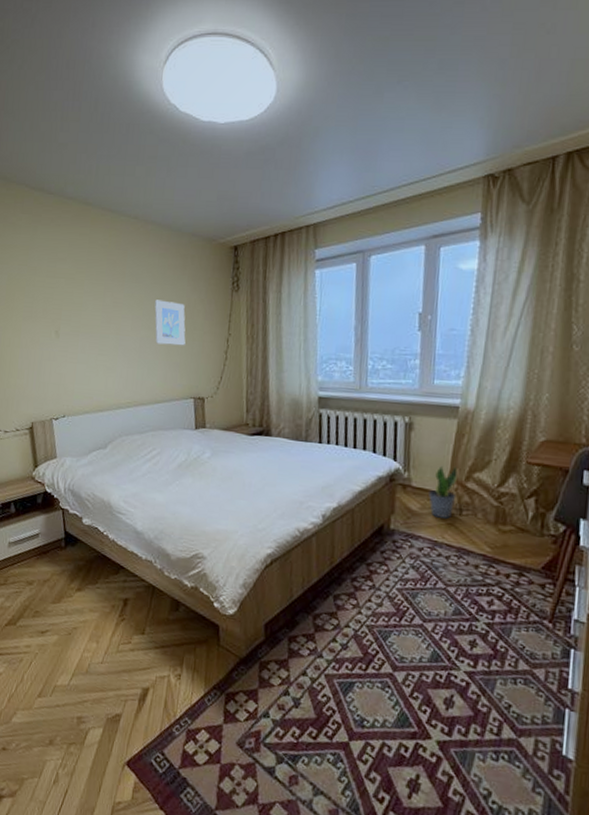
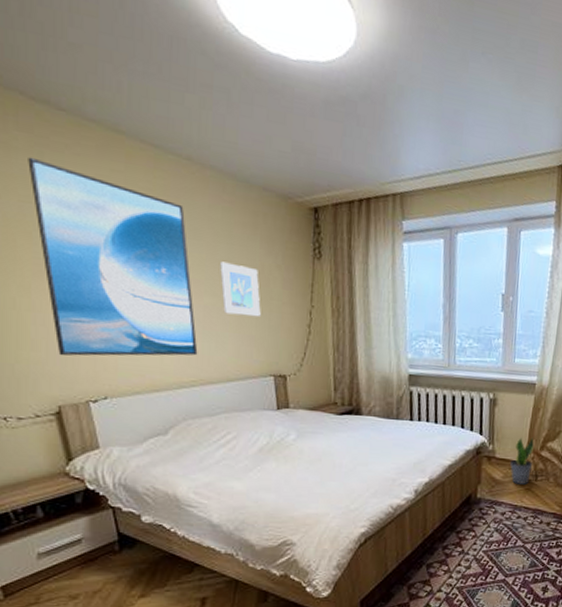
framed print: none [26,231,134,382] -> present [28,157,198,356]

